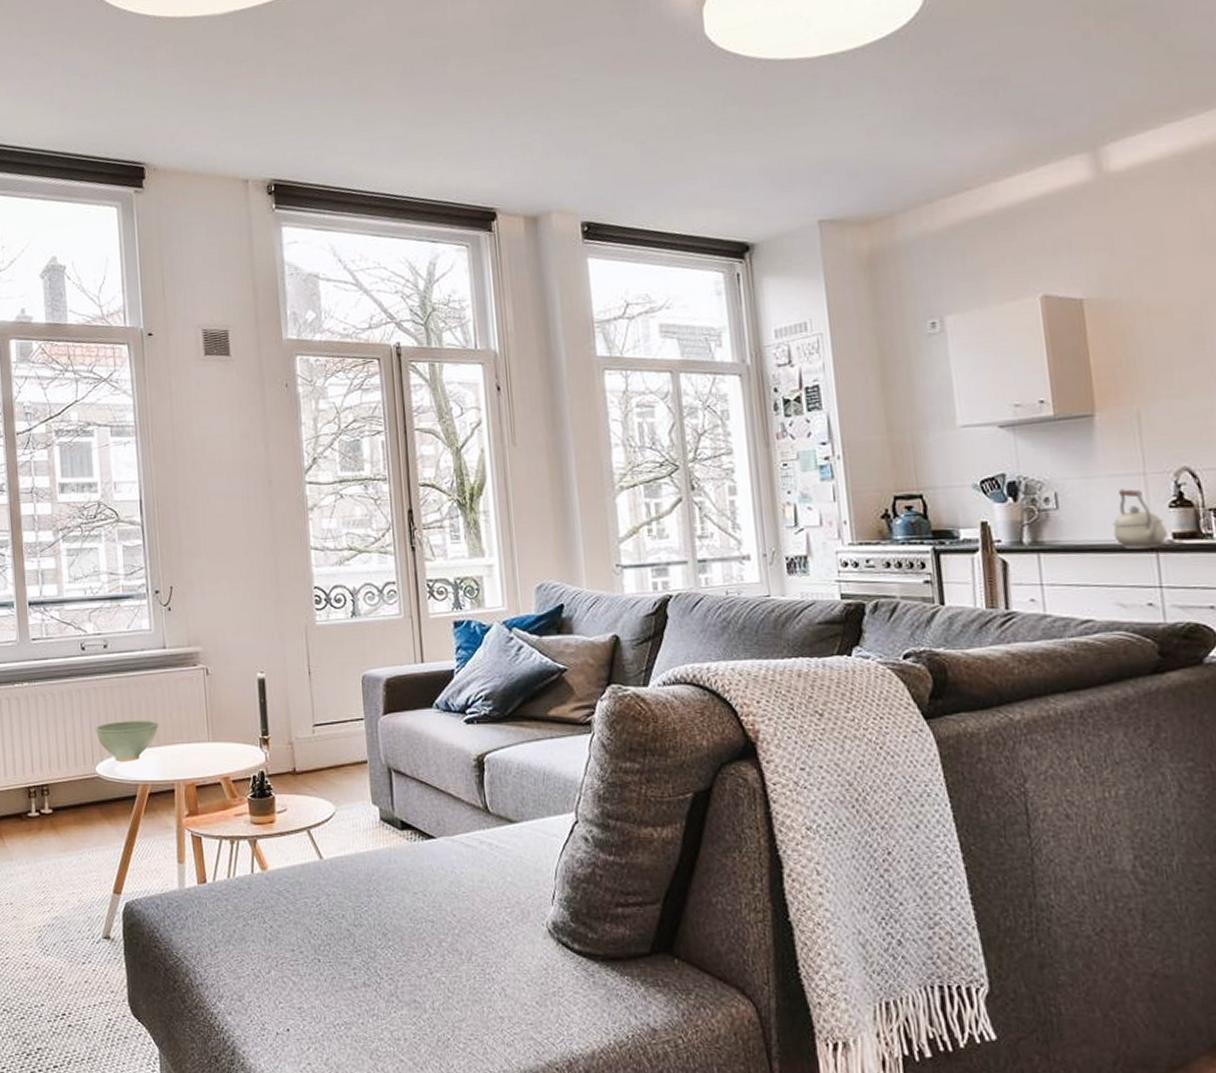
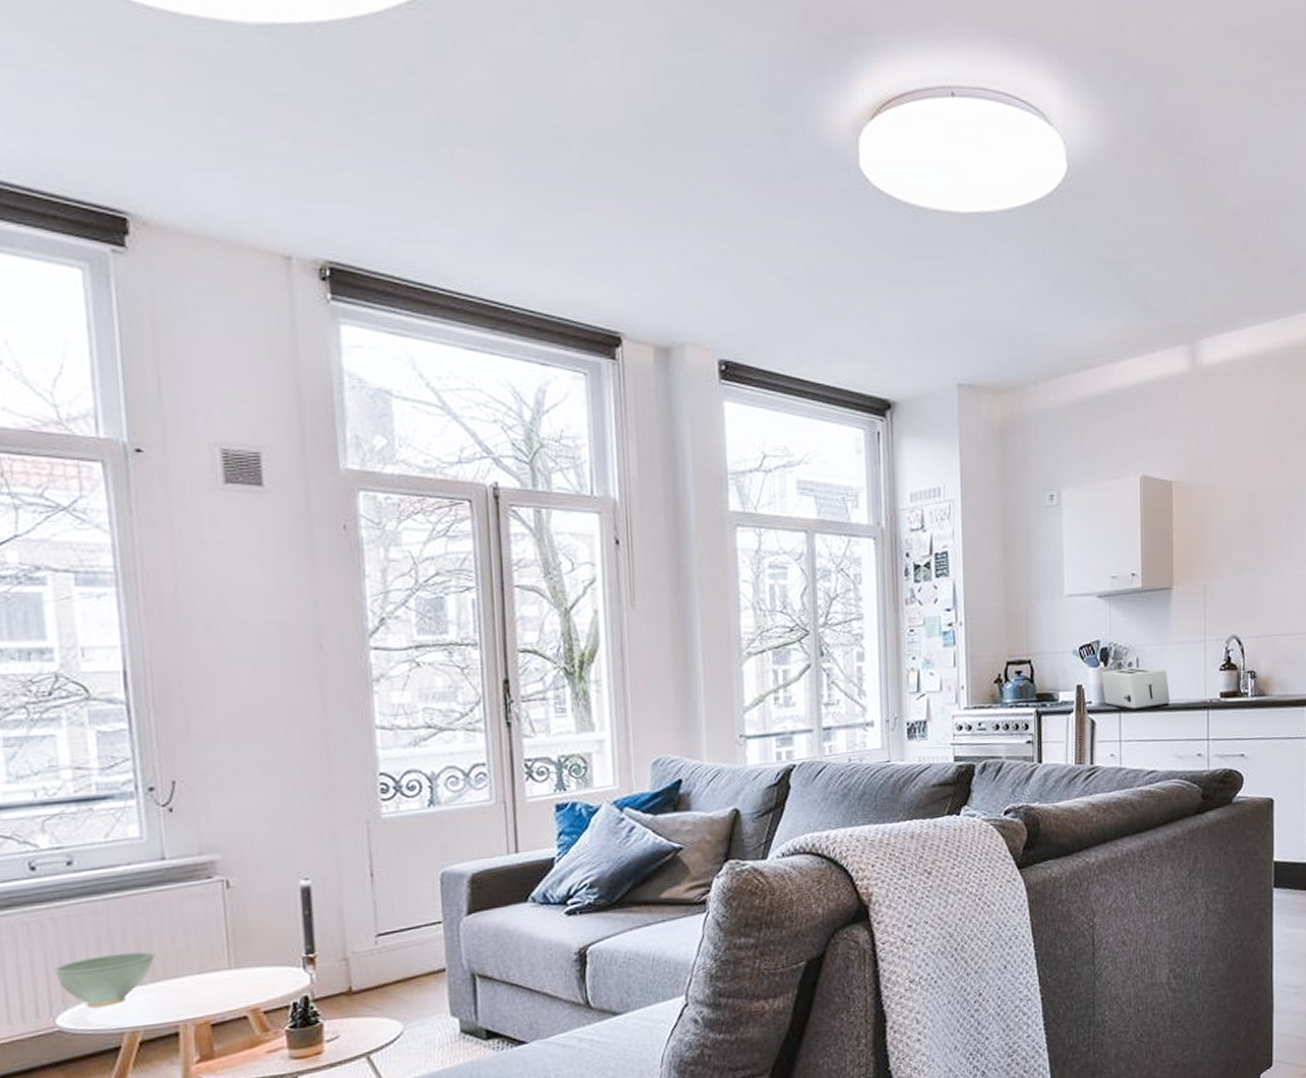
toaster: none [1010,503,1104,552] -> present [1101,667,1170,711]
kettle: present [1112,489,1167,550] -> none [1177,654,1216,708]

